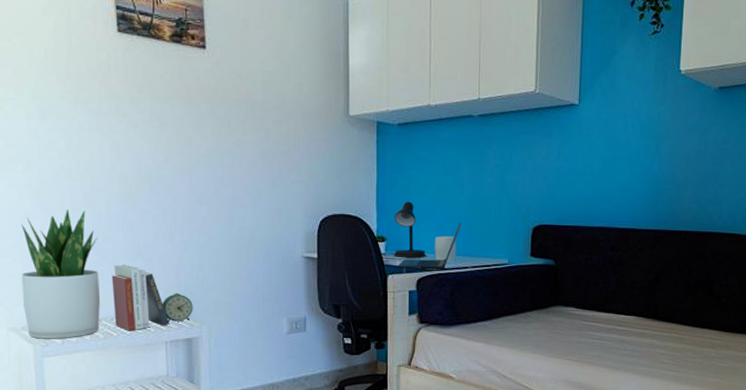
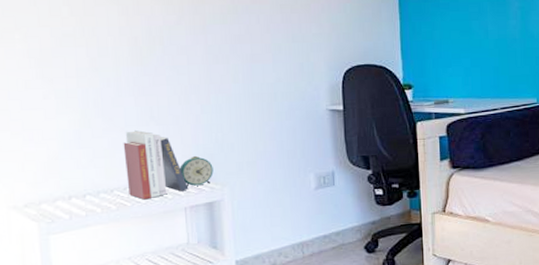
planter: present [21,209,100,339] -> none [21,77,112,216]
desk lamp: present [394,201,426,258] -> none [419,47,454,105]
laptop: present [397,222,462,269] -> none [426,65,488,115]
mug: present [434,236,457,262] -> none [462,80,485,105]

